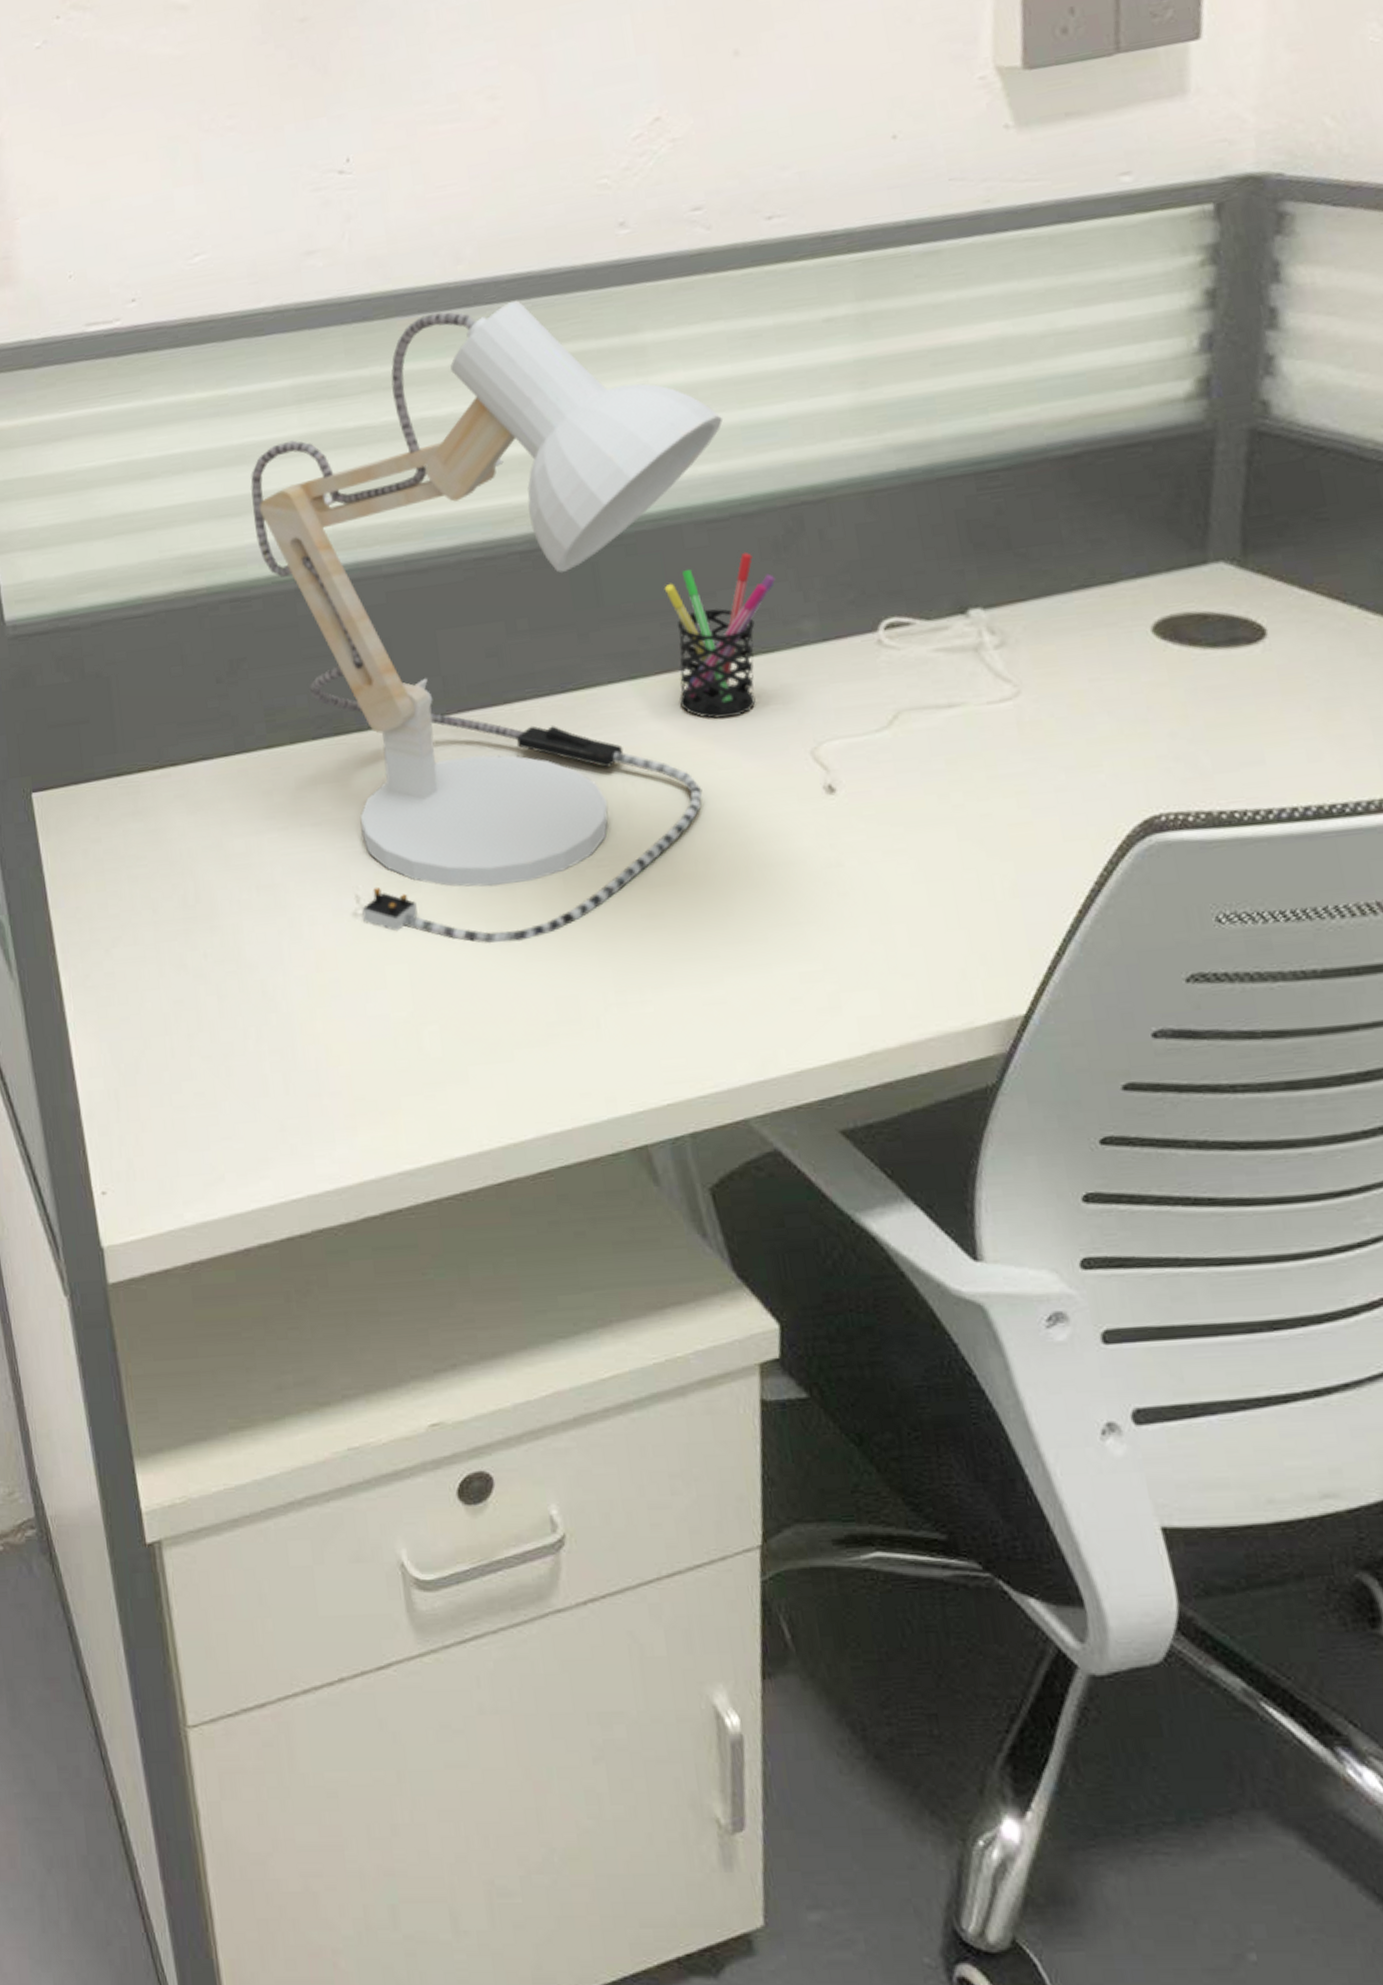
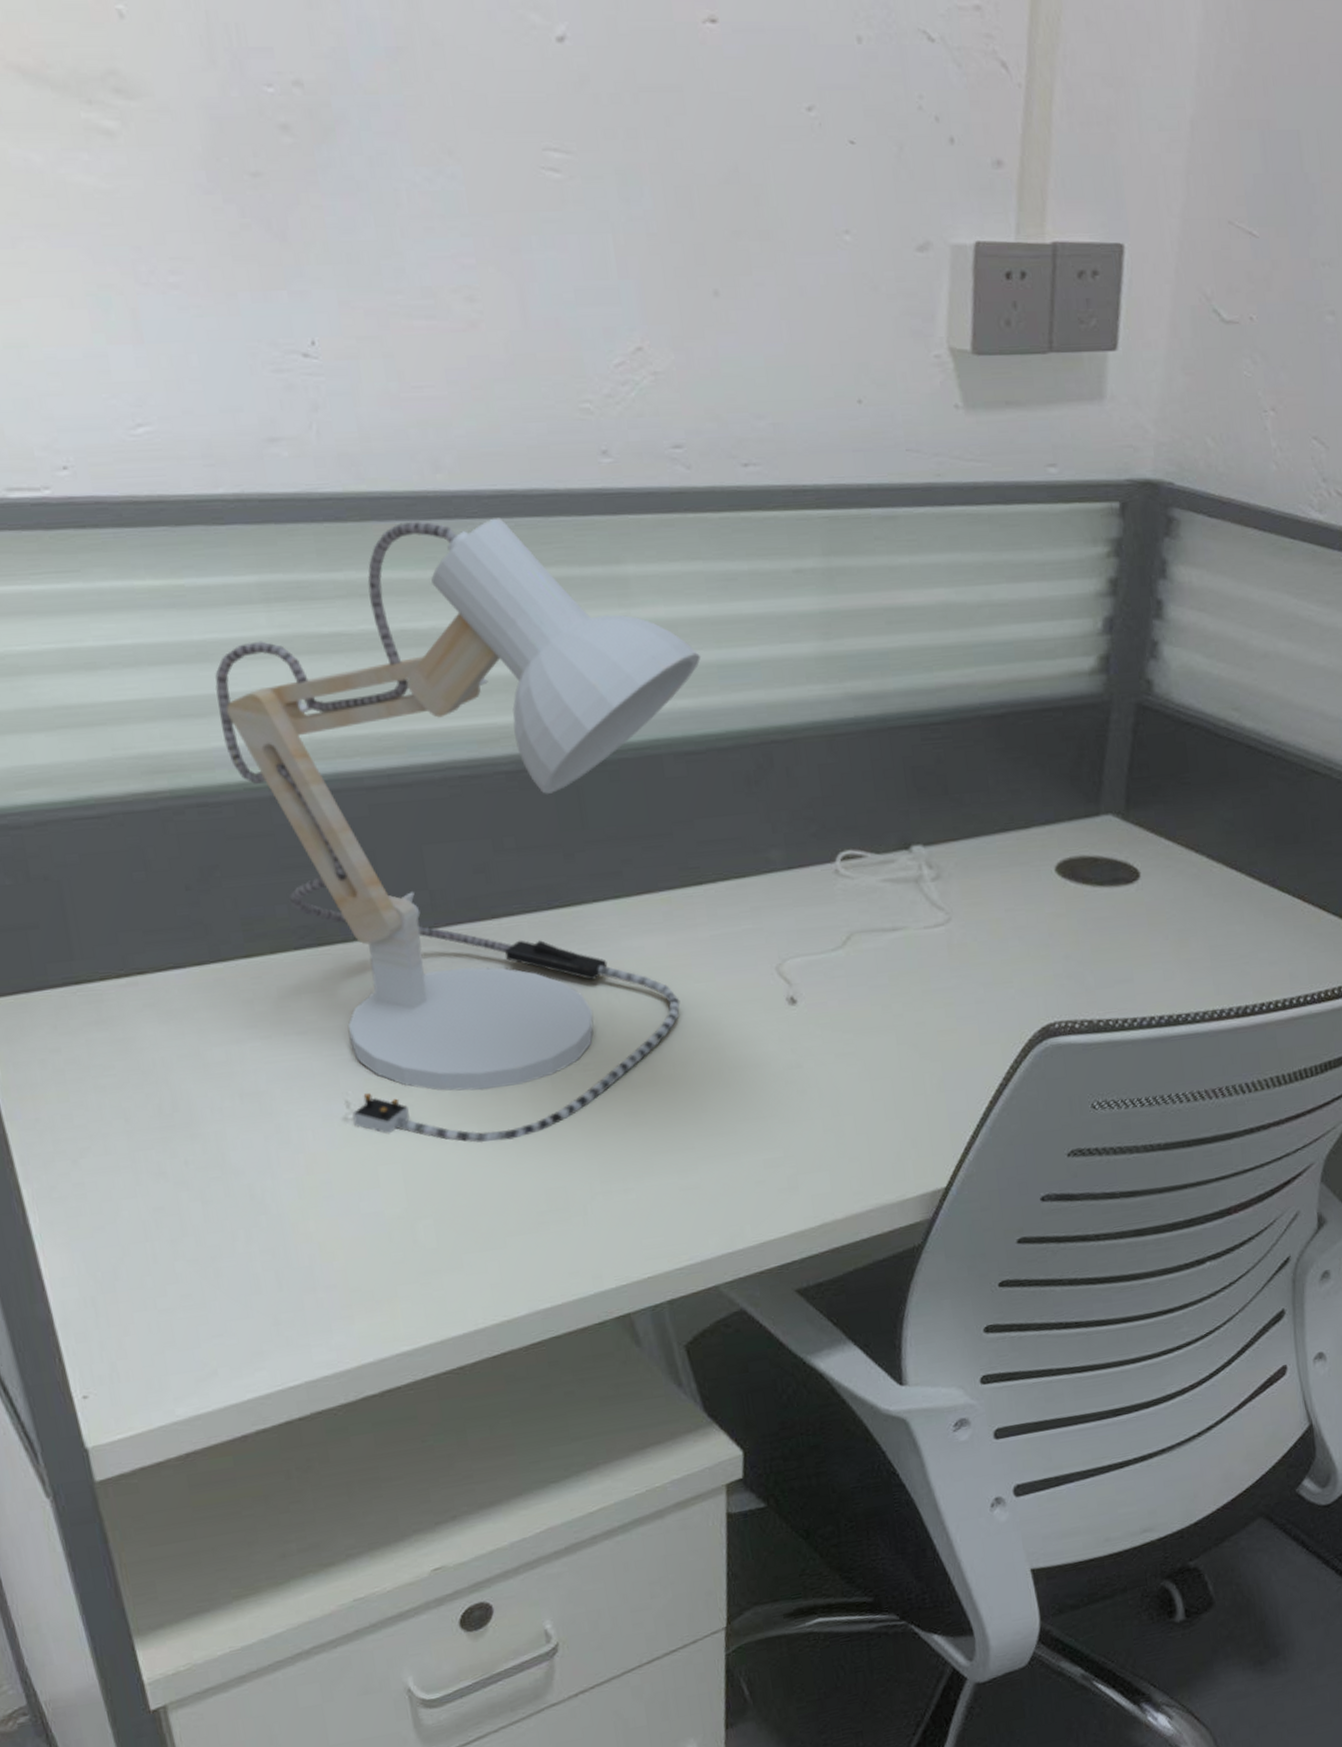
pen holder: present [664,553,776,719] -> none [645,785,747,937]

